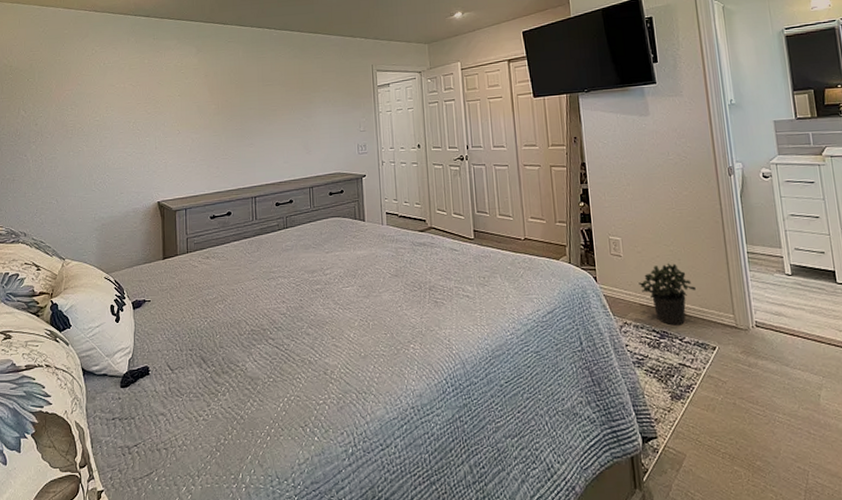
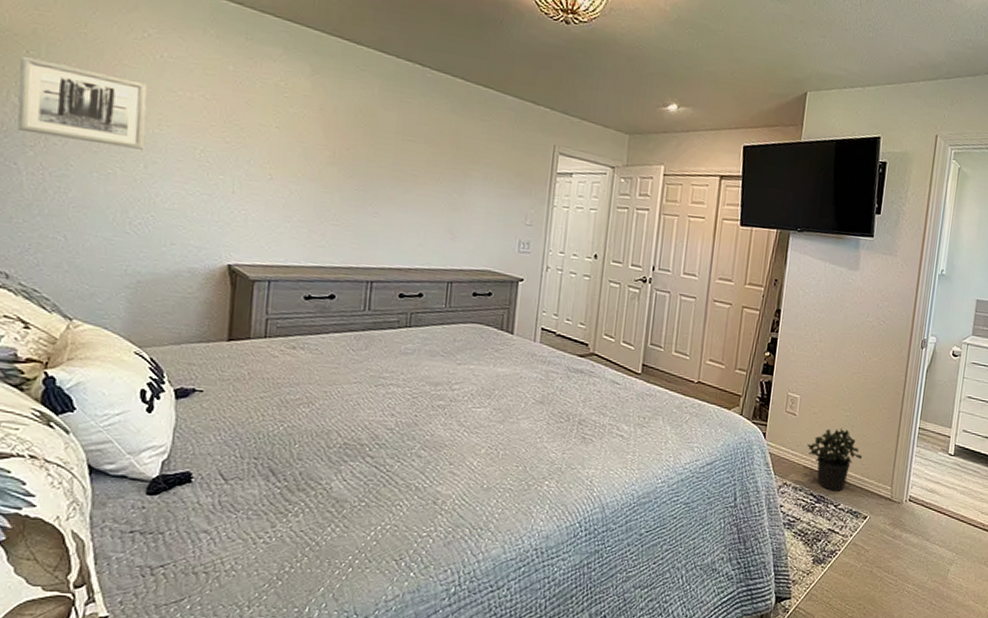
wall art: none [25,83,99,133] -> present [17,55,148,150]

